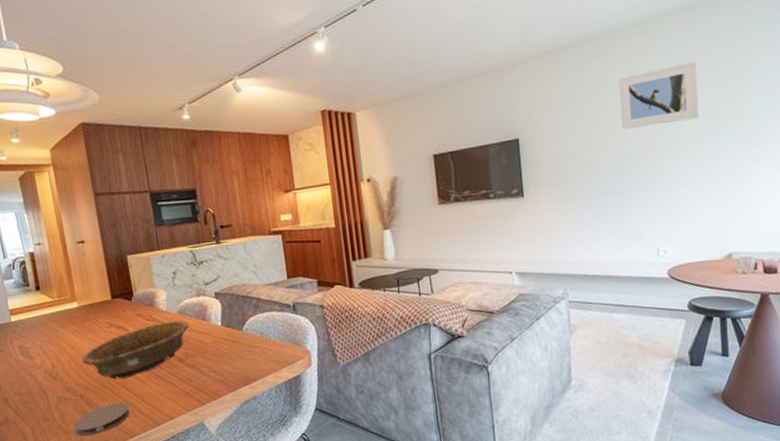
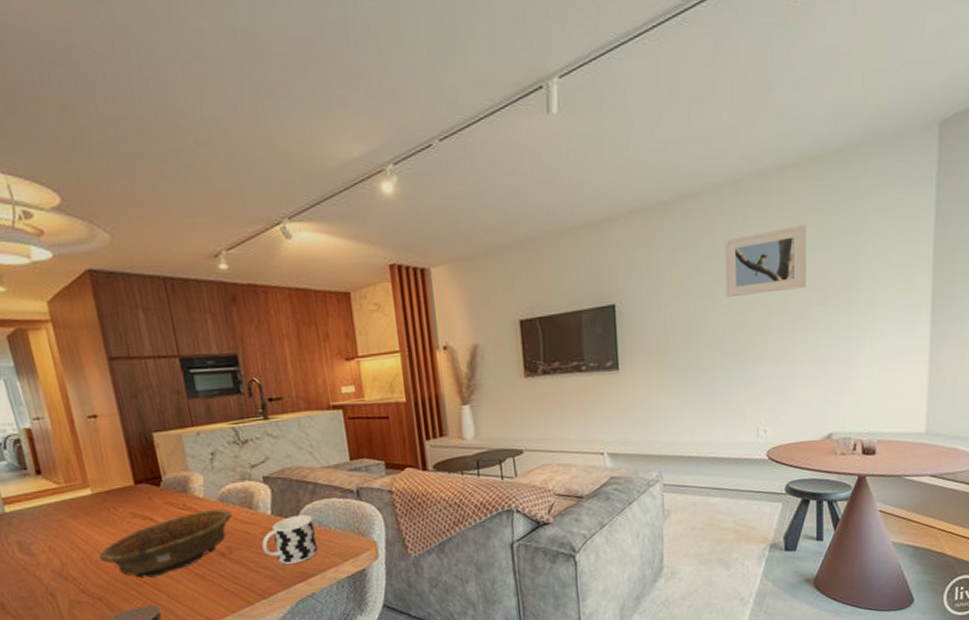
cup: none [213,326,260,370] -> present [262,515,318,565]

